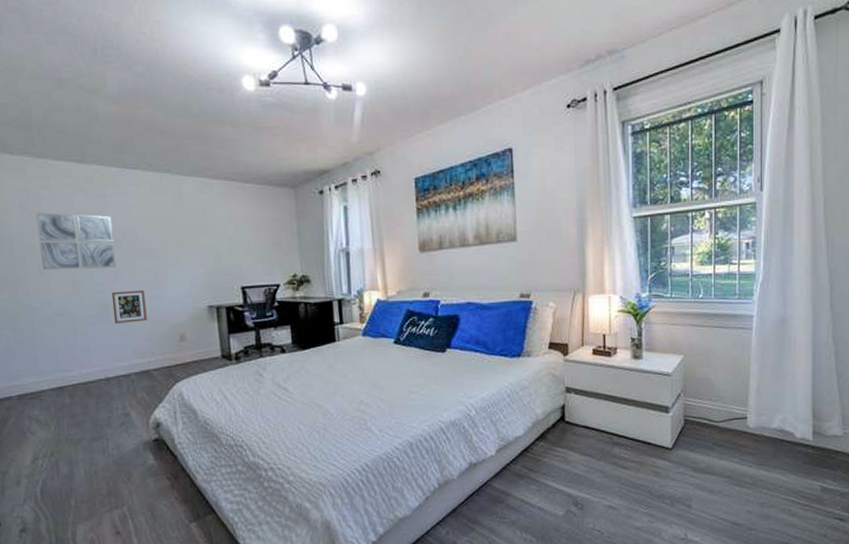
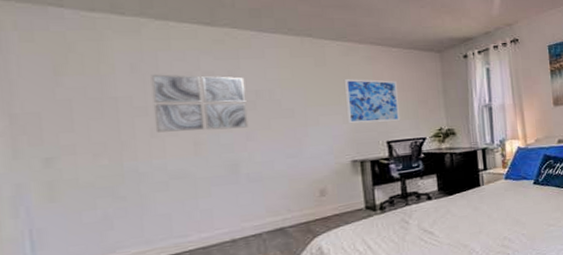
picture frame: present [111,290,147,324] -> none [241,148,283,184]
wall art: none [199,217,255,267] -> present [343,78,401,124]

